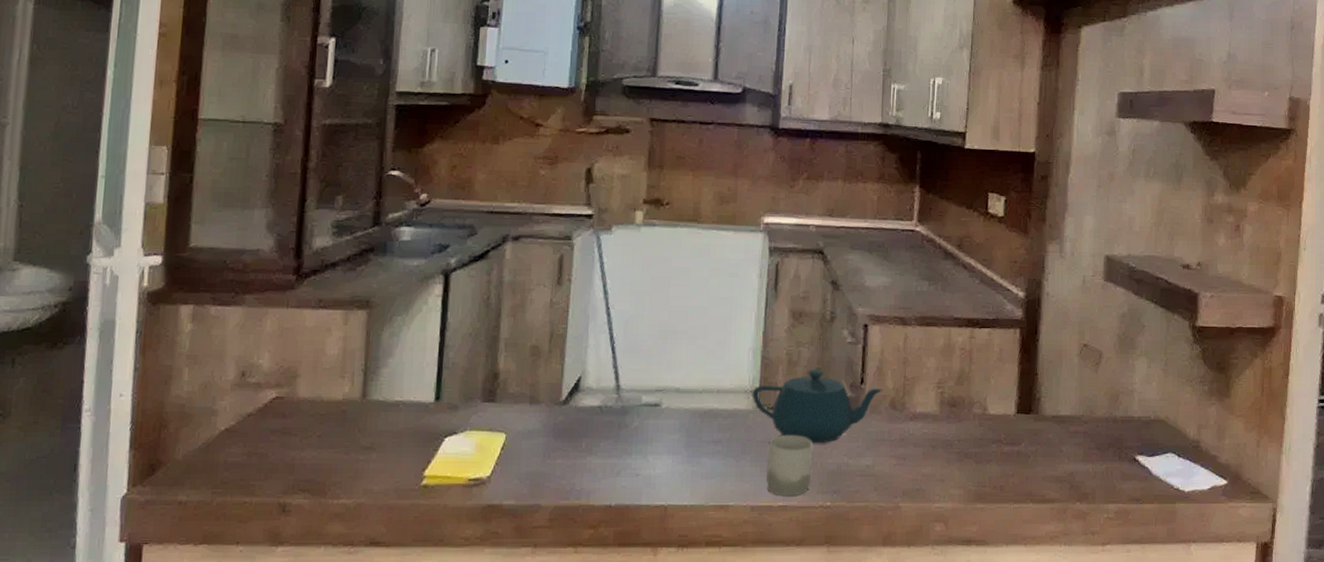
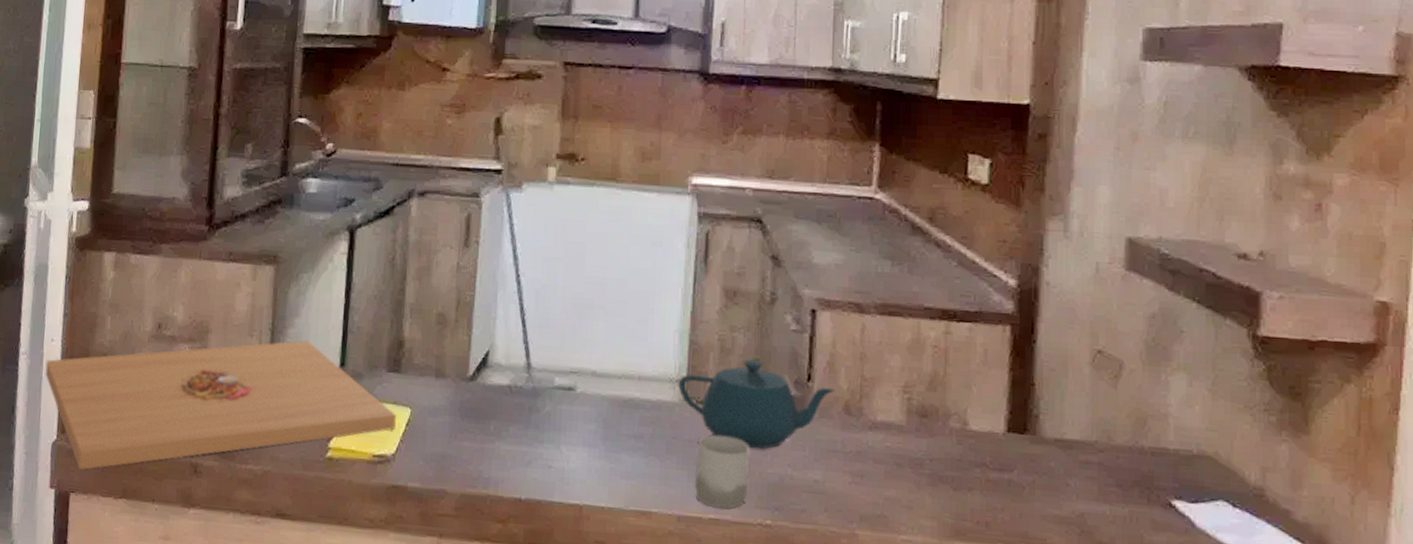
platter: none [113,378,491,520] -> present [45,340,396,470]

